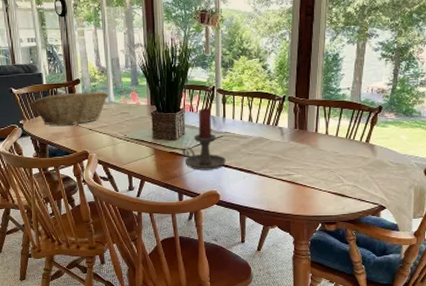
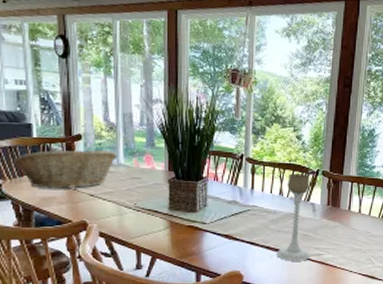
candle holder: present [182,107,226,170] -> none [202,177,252,247]
candle holder: none [249,100,280,181] -> present [277,173,310,261]

